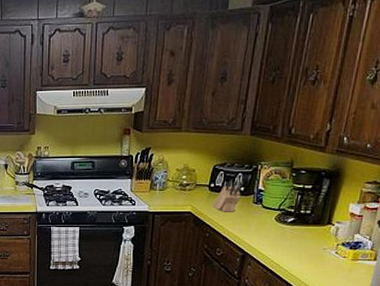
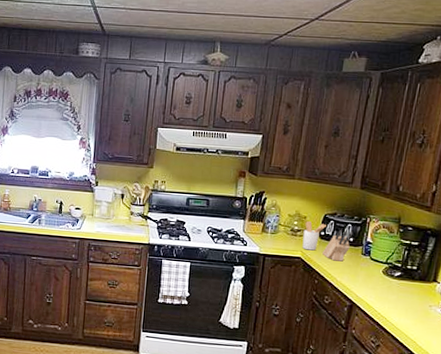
utensil holder: none [192,173,216,204] -> present [302,220,326,251]

